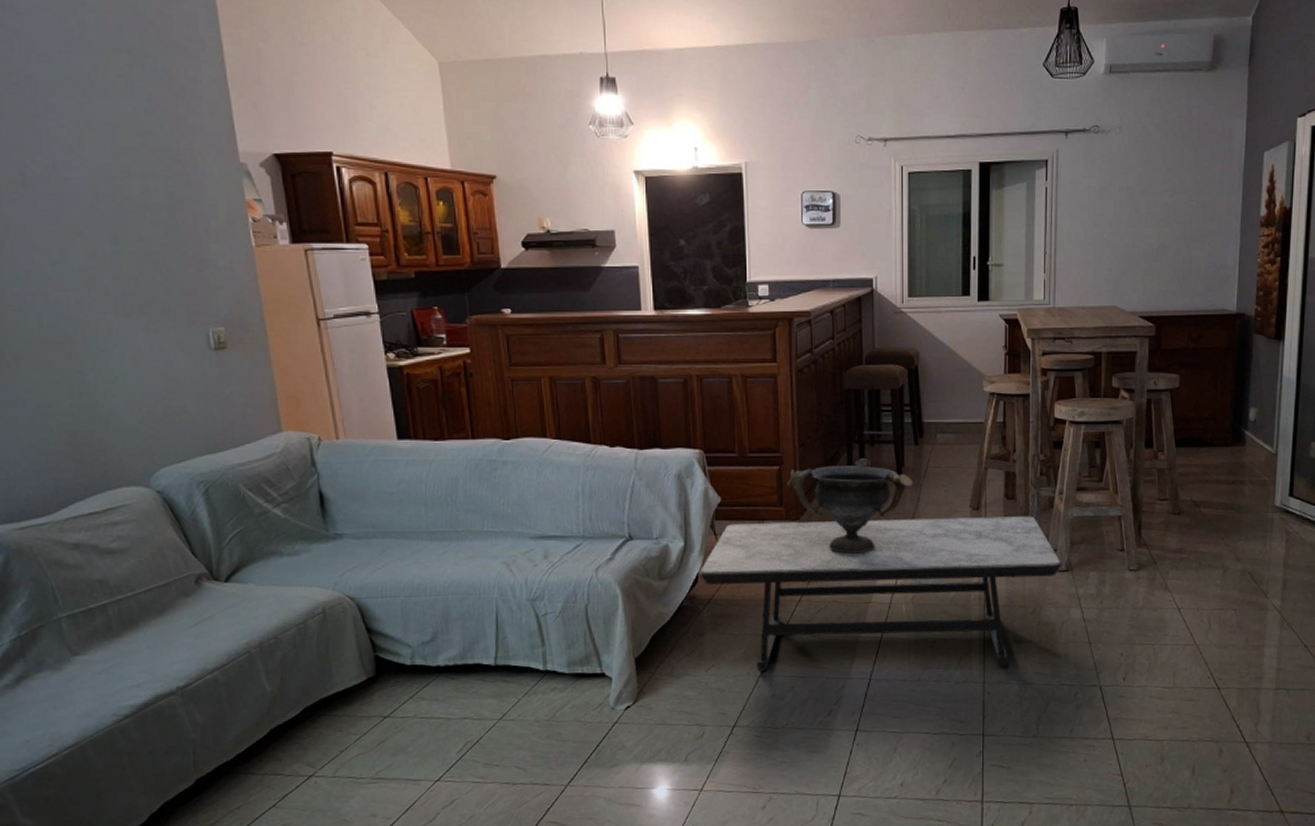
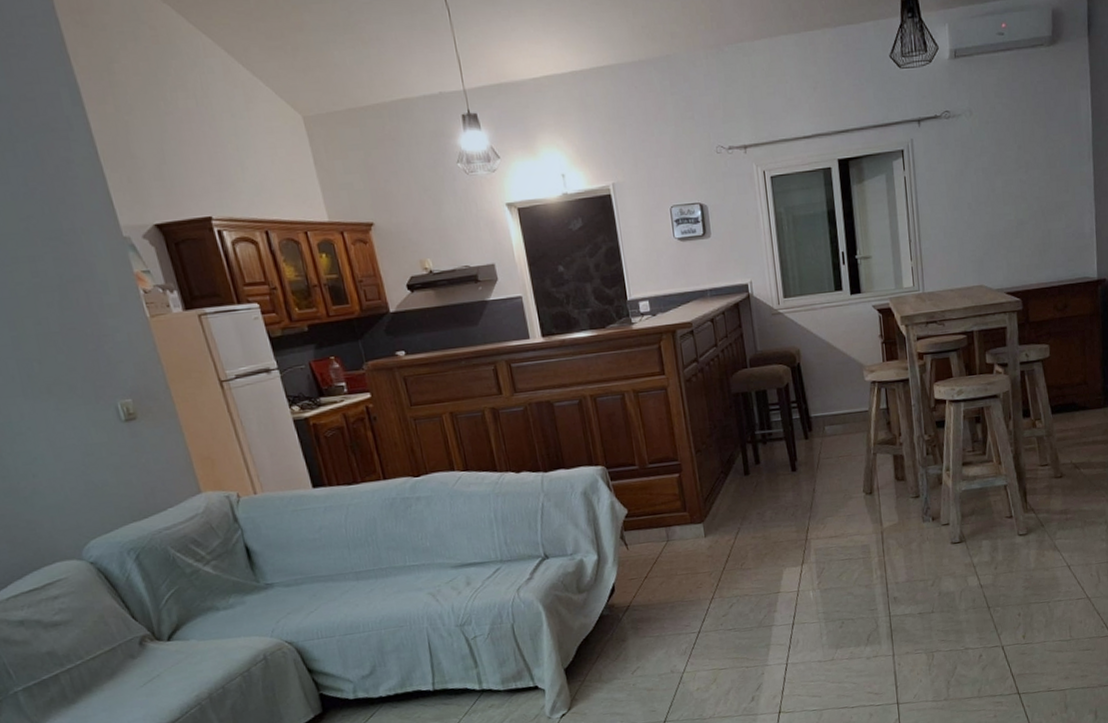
coffee table: present [698,516,1063,672] -> none [614,494,956,668]
decorative bowl: present [787,458,914,554] -> none [688,457,808,549]

